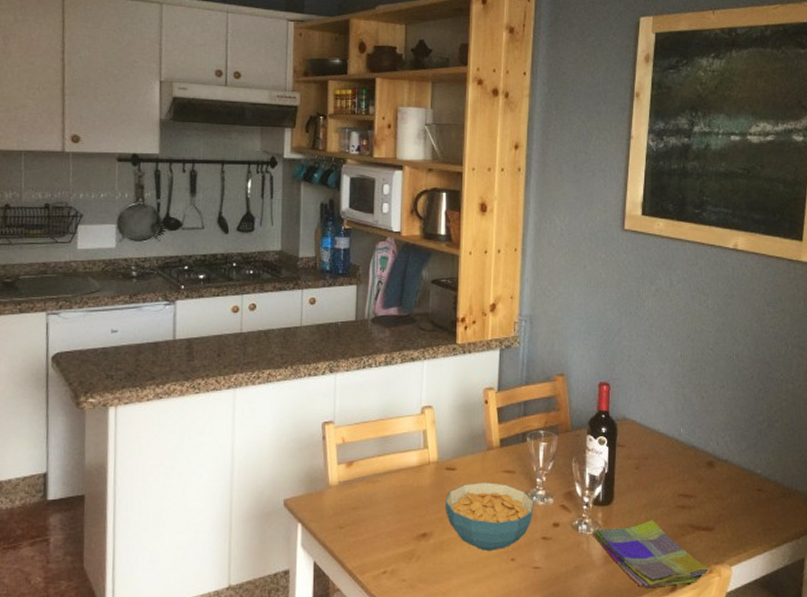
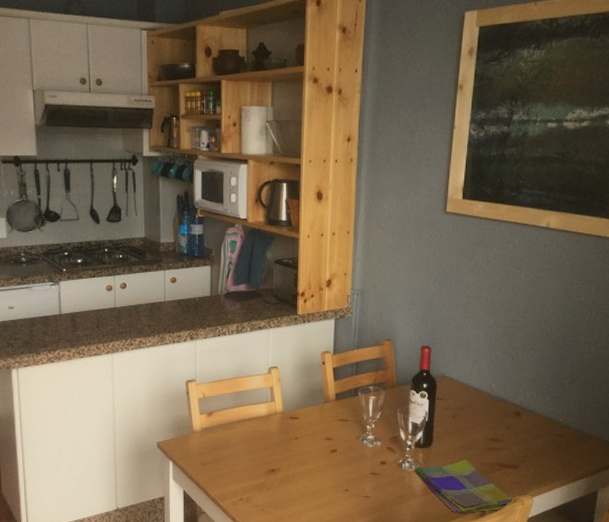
cereal bowl: present [445,481,534,551] -> none [289,428,365,483]

